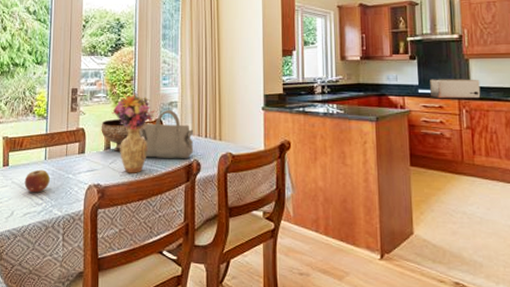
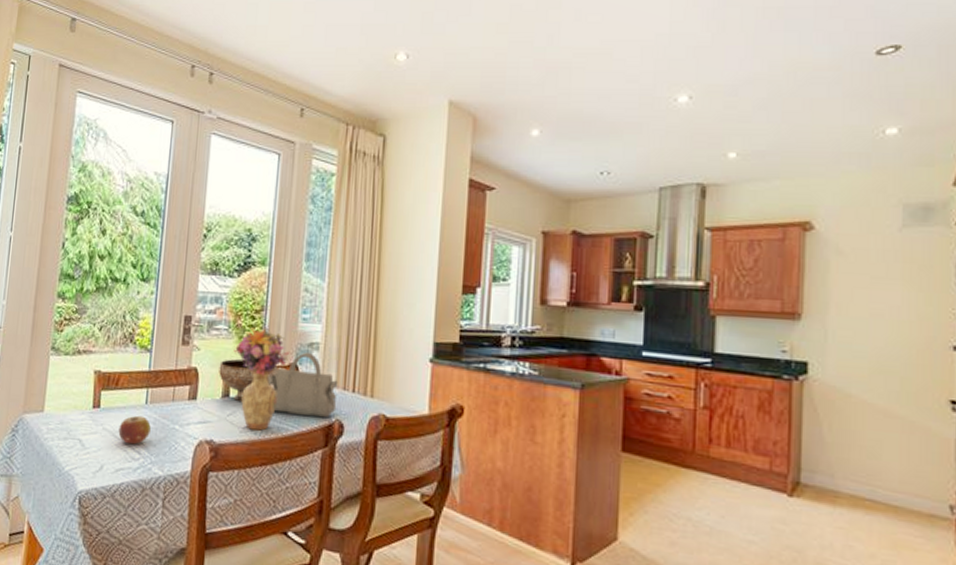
toaster: present [430,79,481,100] -> none [658,339,728,372]

